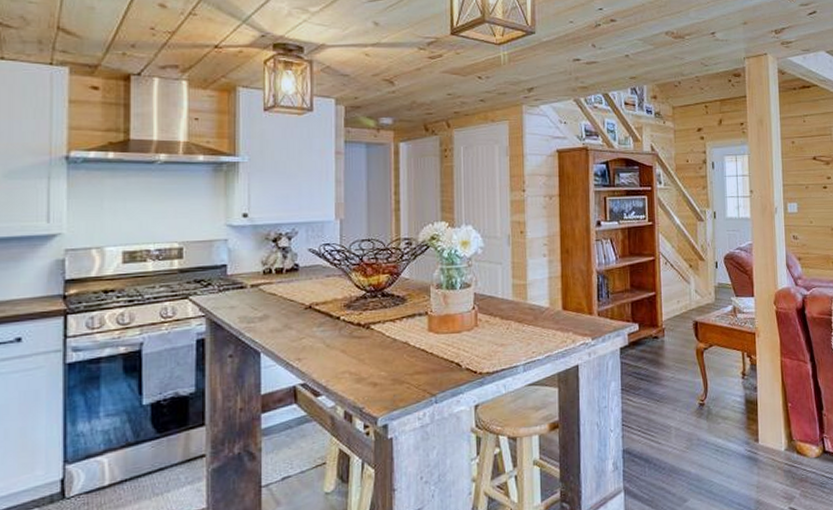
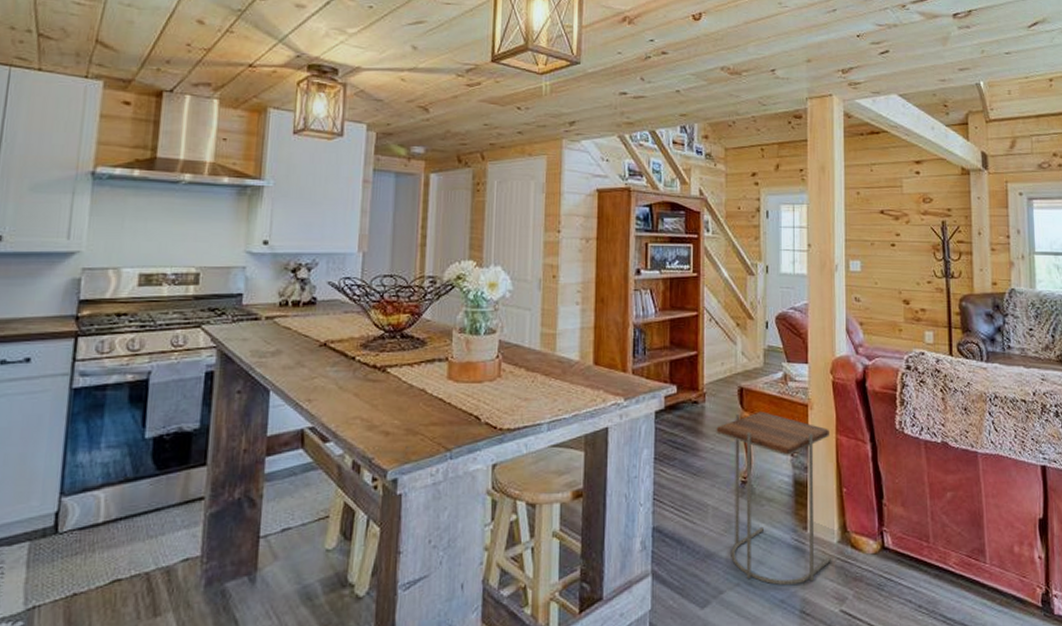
side table: none [675,341,781,491] -> present [716,411,832,586]

